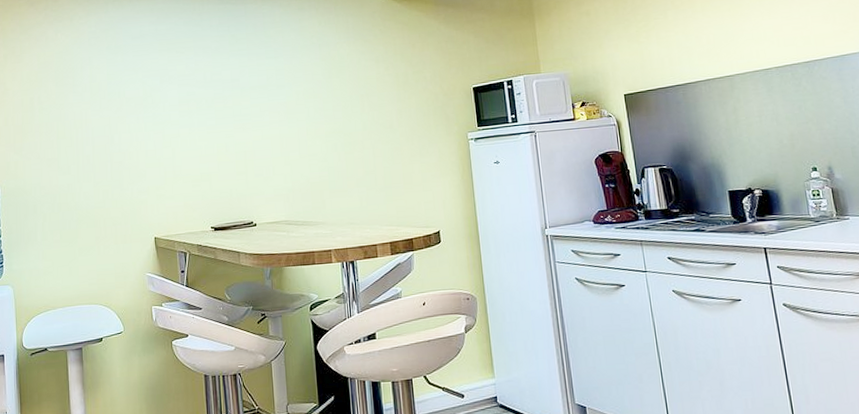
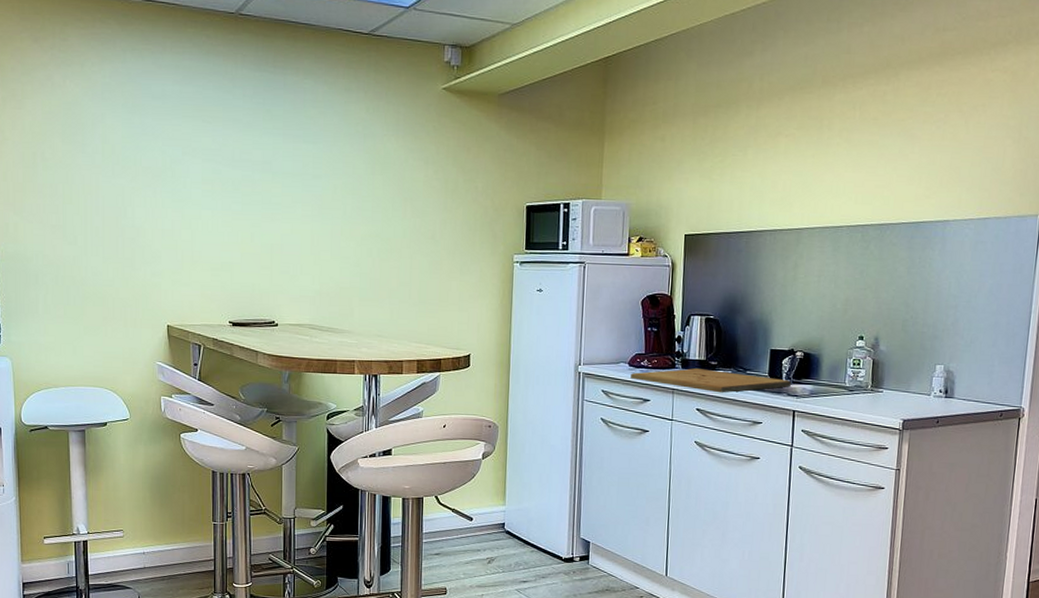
cutting board: none [597,217,756,240] -> present [630,368,791,393]

